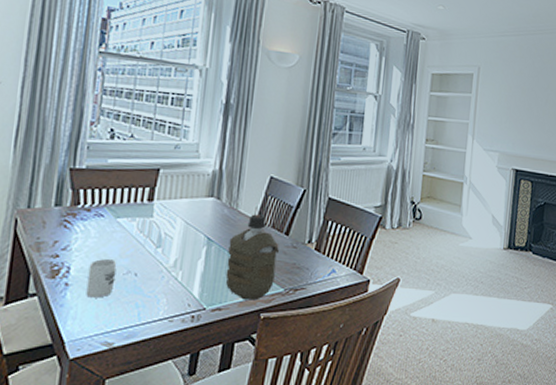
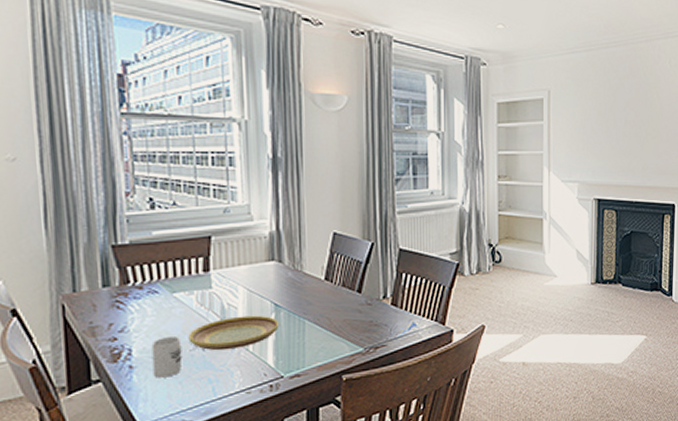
plate: none [124,246,210,278] -> present [188,315,280,351]
water bottle: present [225,214,280,301] -> none [298,274,354,364]

